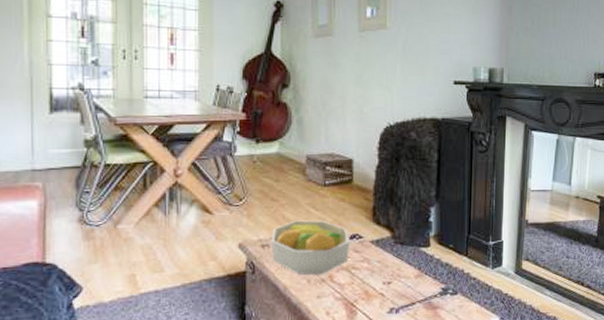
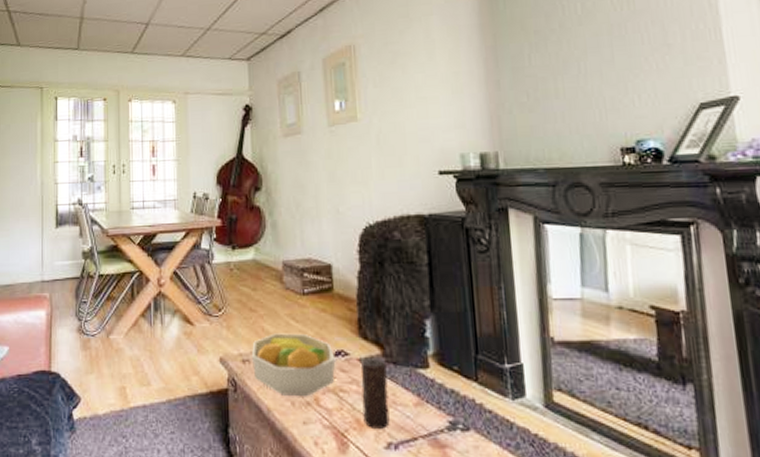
candle: none [371,239,394,298] -> present [360,358,390,429]

